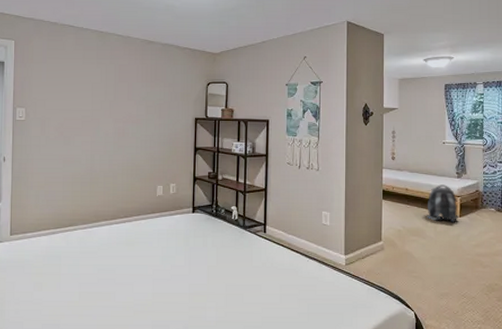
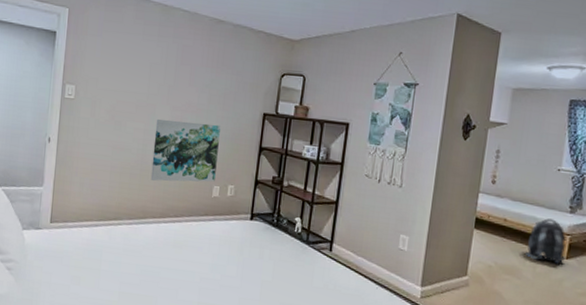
wall art: none [100,131,159,187] -> present [150,118,221,182]

